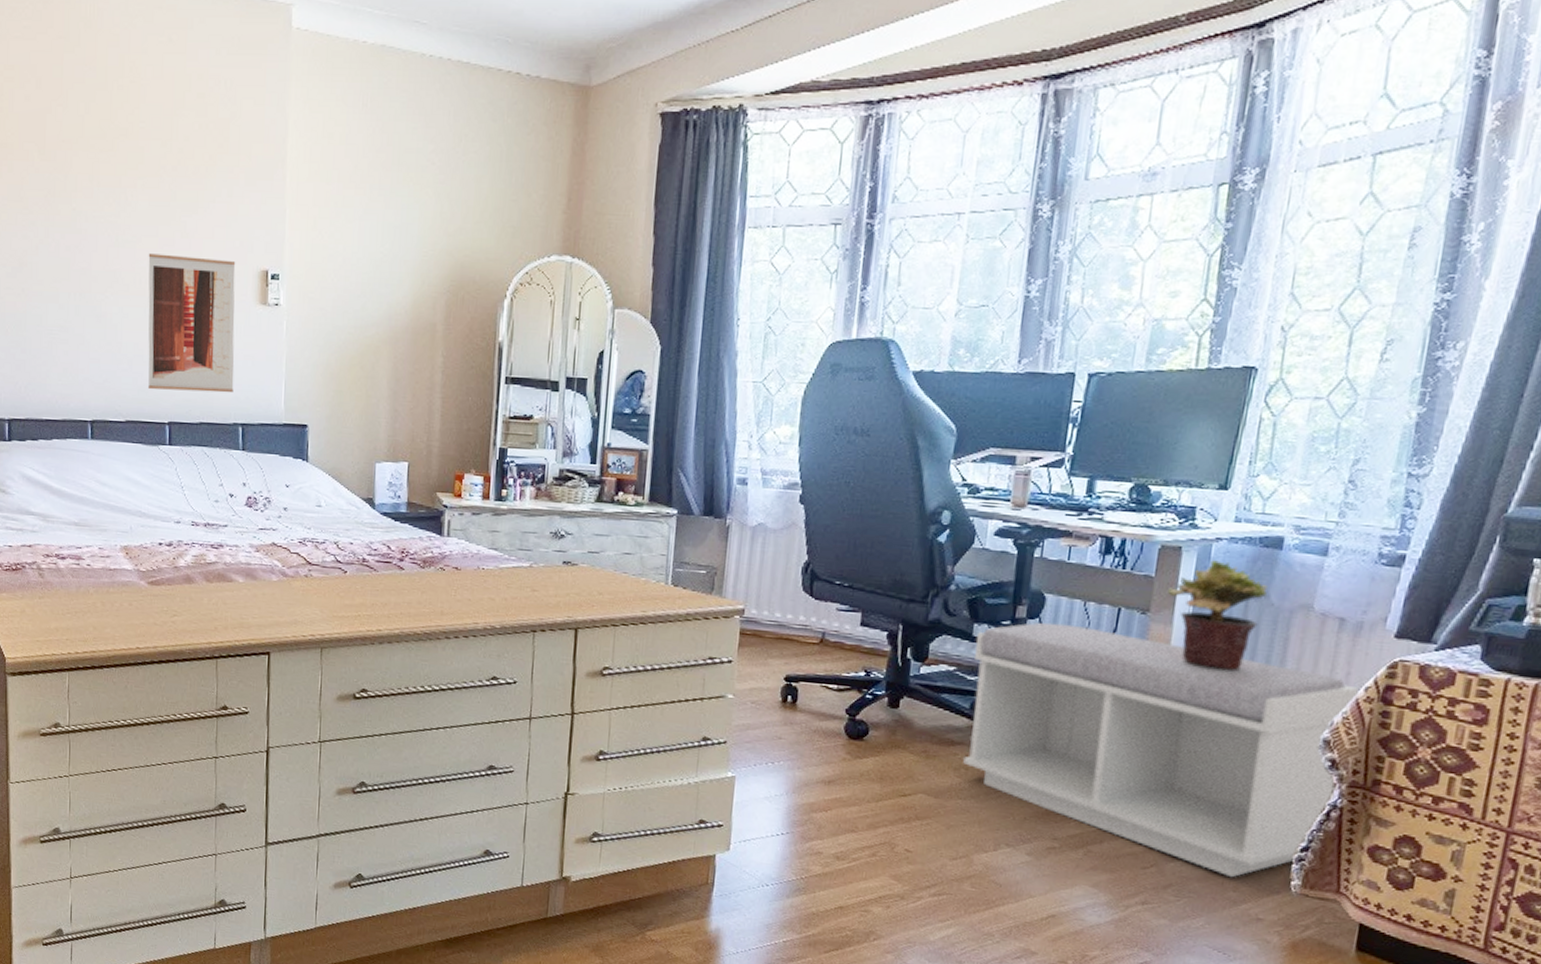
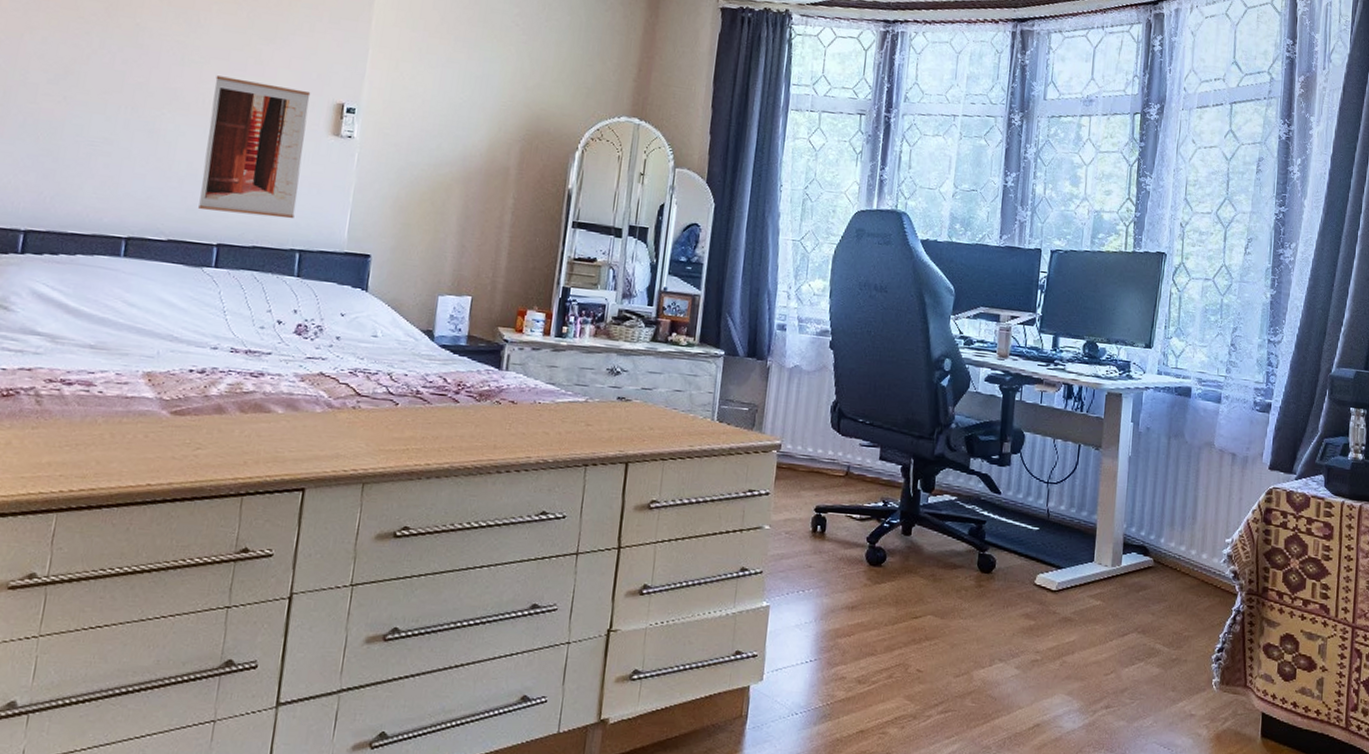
bench: present [963,622,1359,878] -> none [964,456,1248,679]
potted plant: present [1168,560,1268,670] -> none [1114,405,1183,497]

